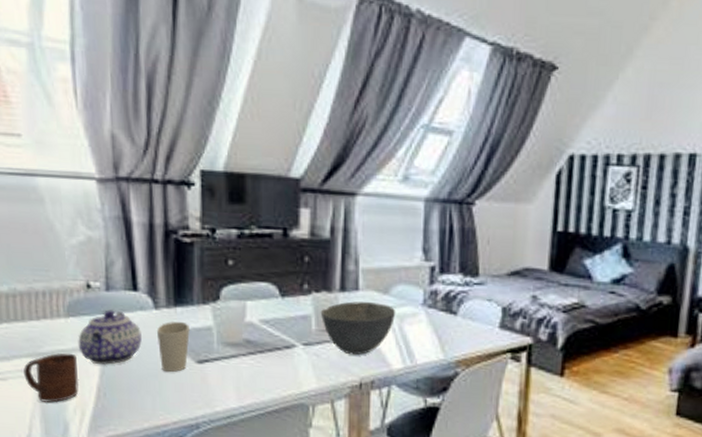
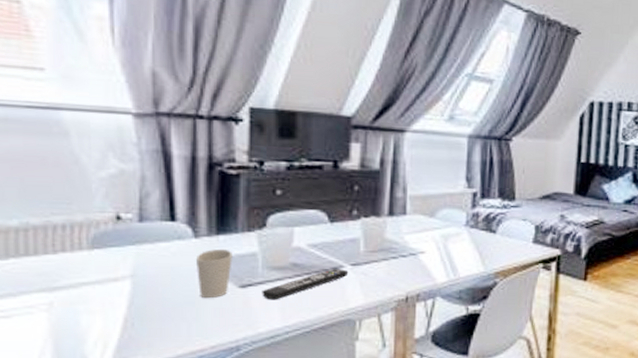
cup: present [24,352,79,403] -> none [33,285,103,337]
teapot: present [78,310,142,365] -> none [103,240,178,295]
remote control: none [218,347,301,378] -> present [262,268,349,300]
bowl: present [320,301,396,356] -> none [369,224,441,272]

